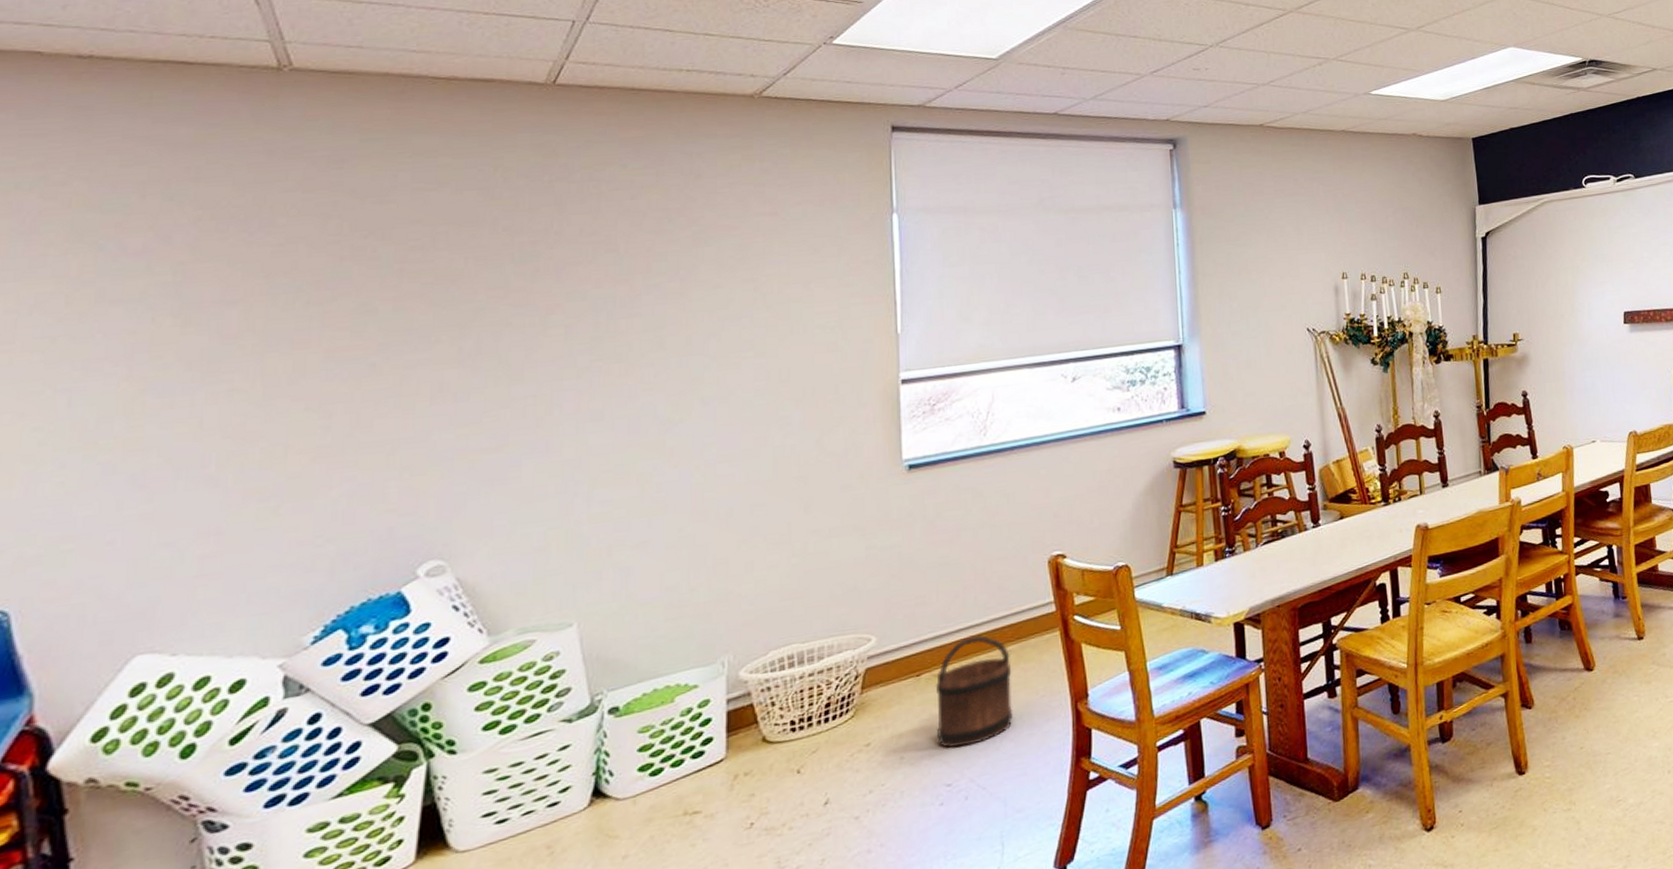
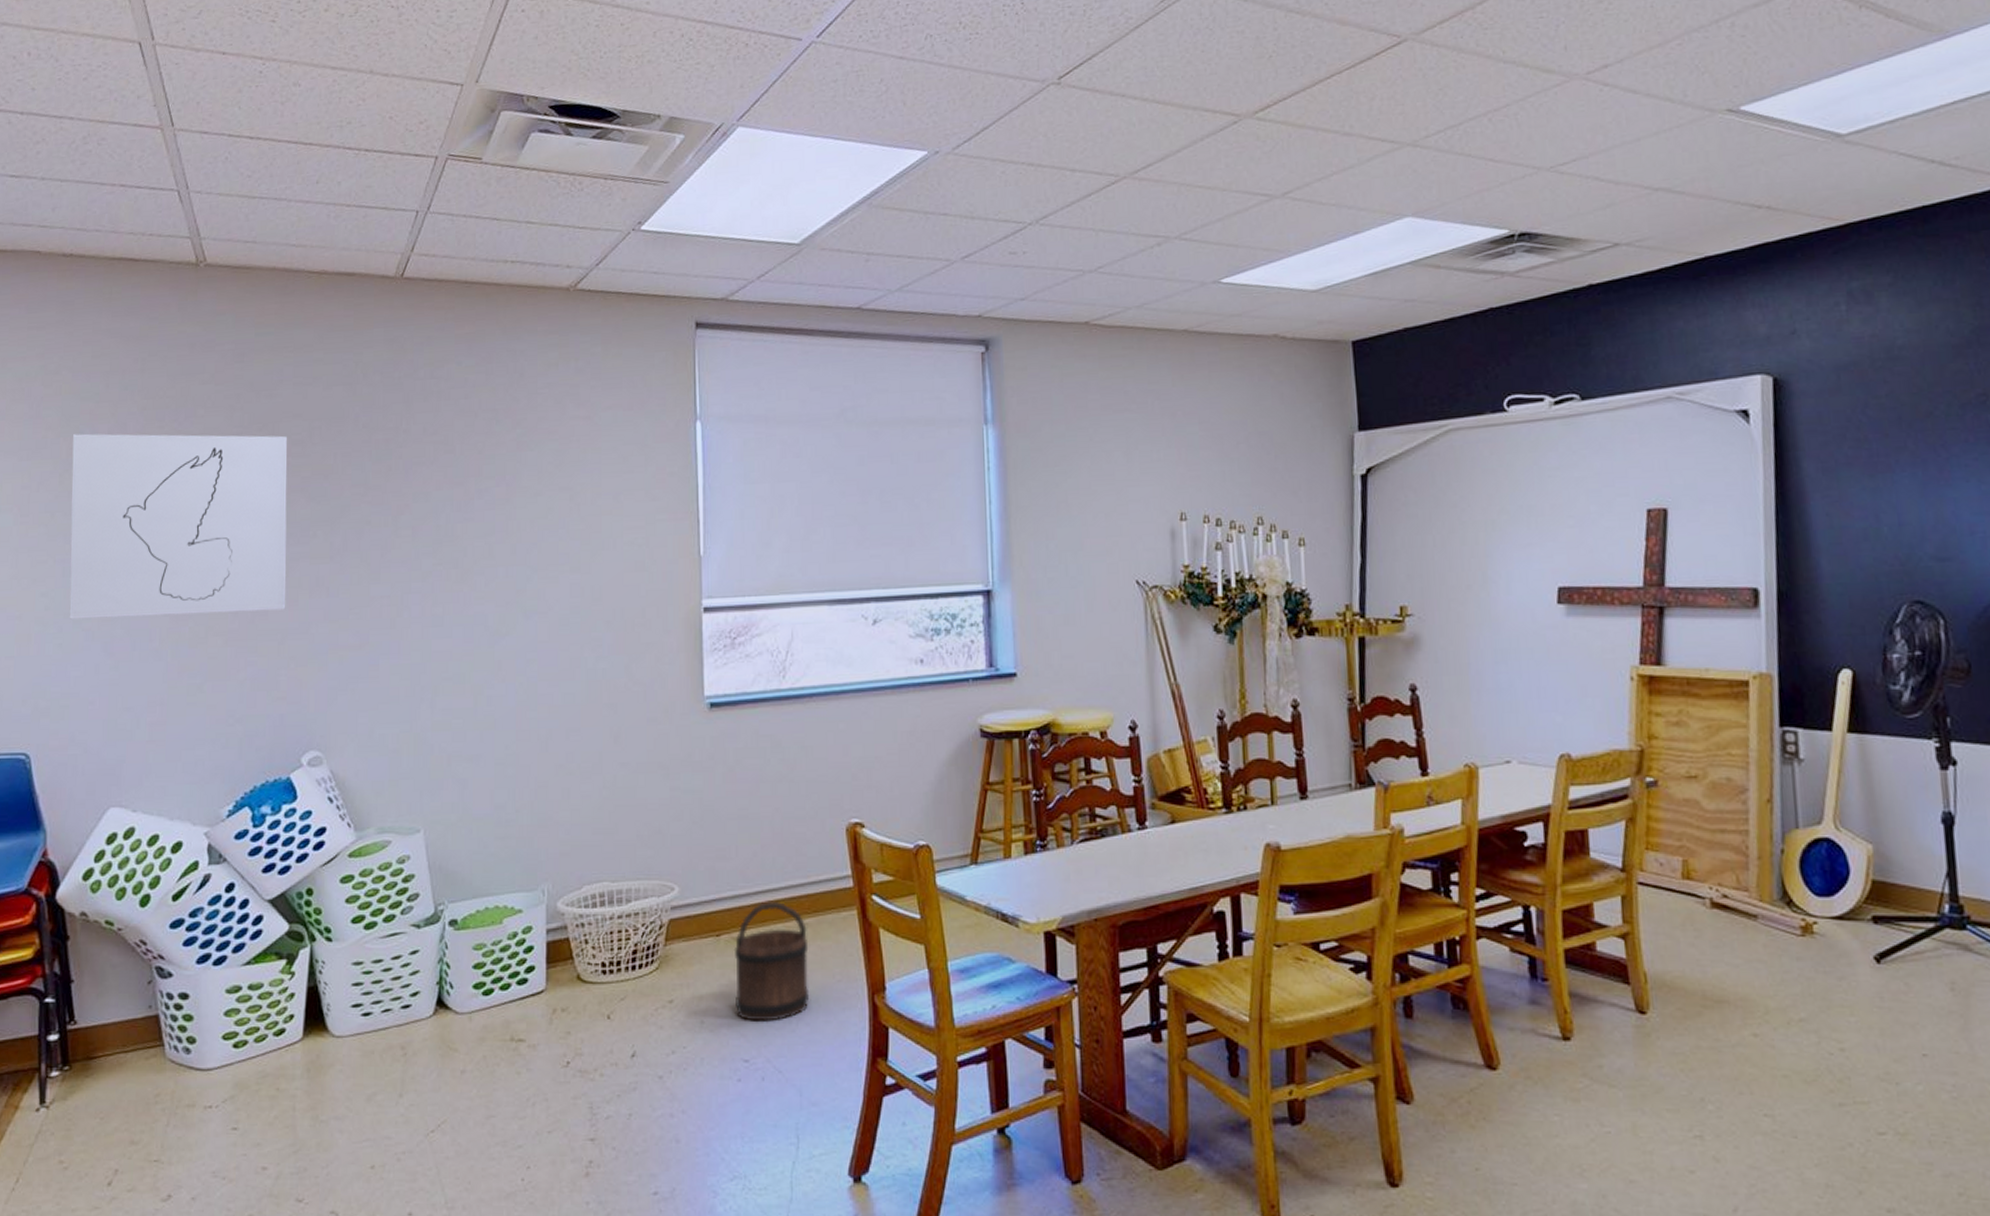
wall art: none [77,242,403,454] -> present [69,433,288,619]

